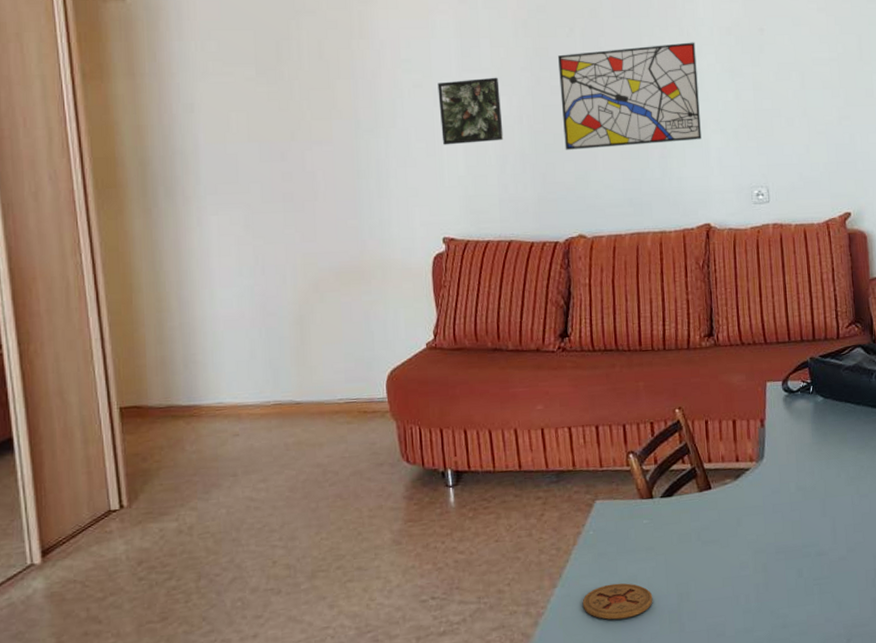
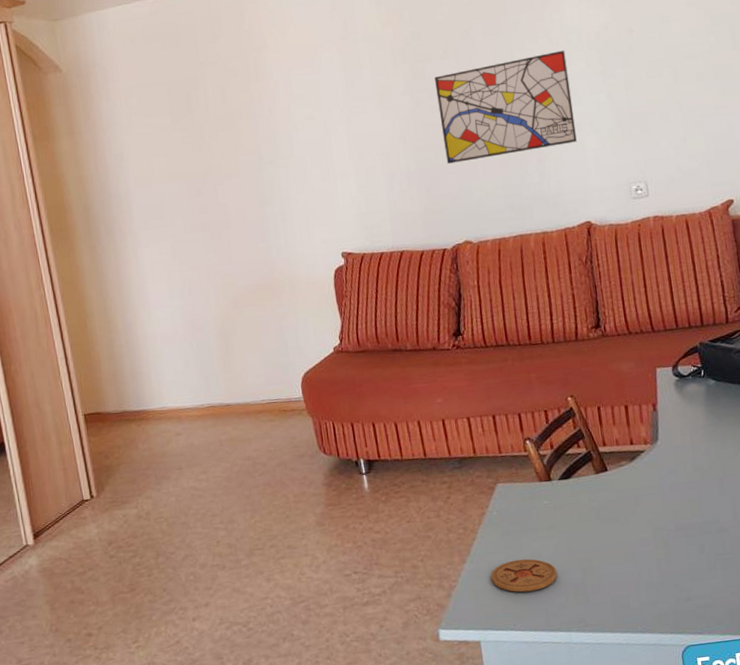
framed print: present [437,77,504,145] -> none [327,103,390,170]

